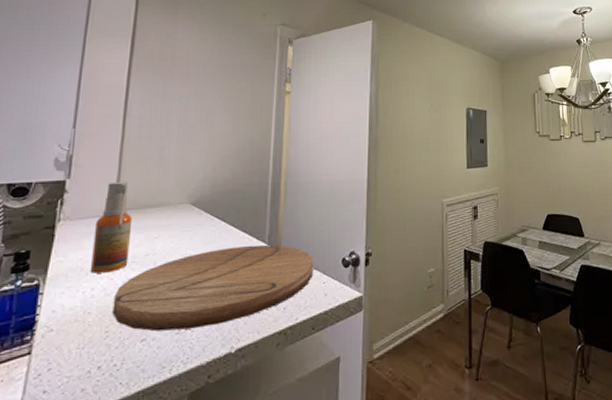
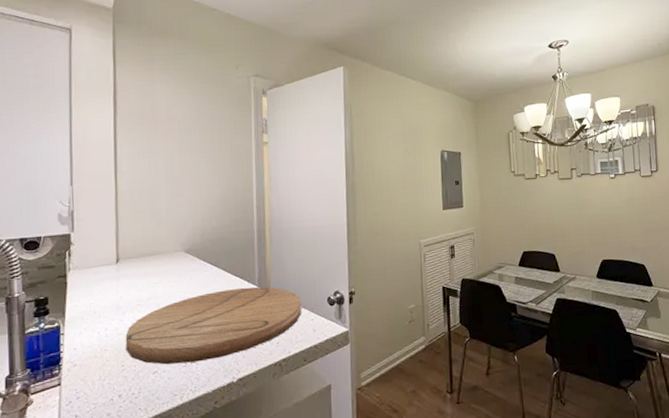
spray bottle: present [90,181,133,273] -> none [101,232,134,316]

